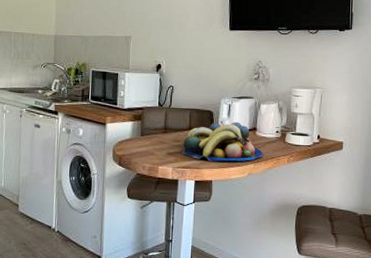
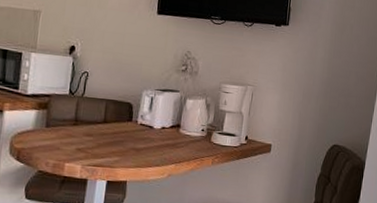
fruit bowl: present [182,122,264,162] -> none [94,116,187,161]

